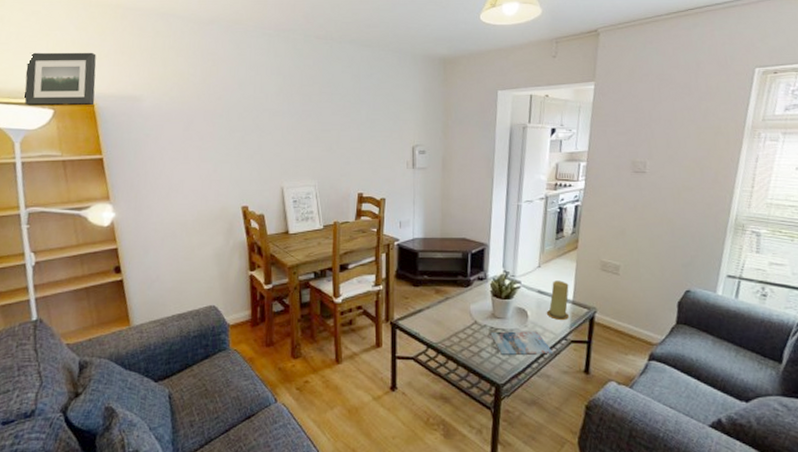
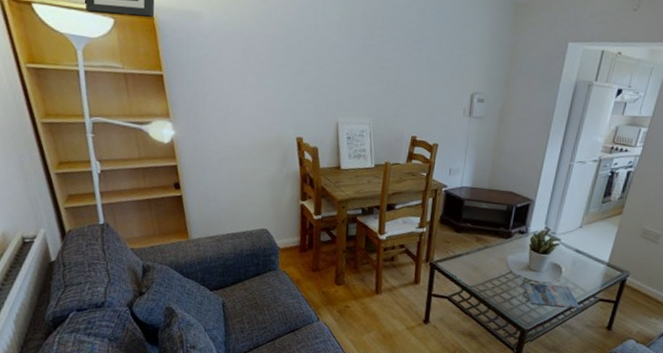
candle: present [547,281,569,320] -> none [581,242,607,280]

